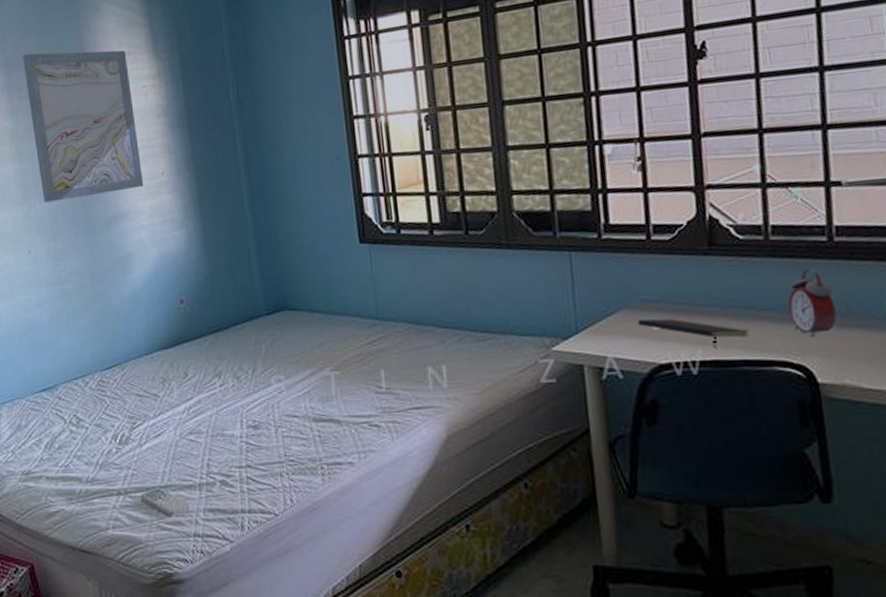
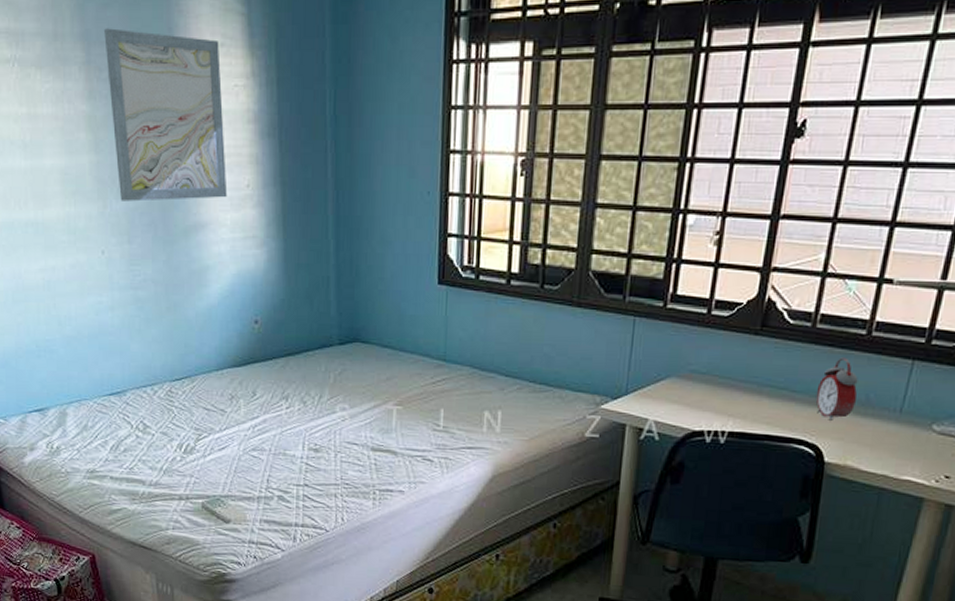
notepad: present [637,318,750,348] -> none [682,387,778,421]

